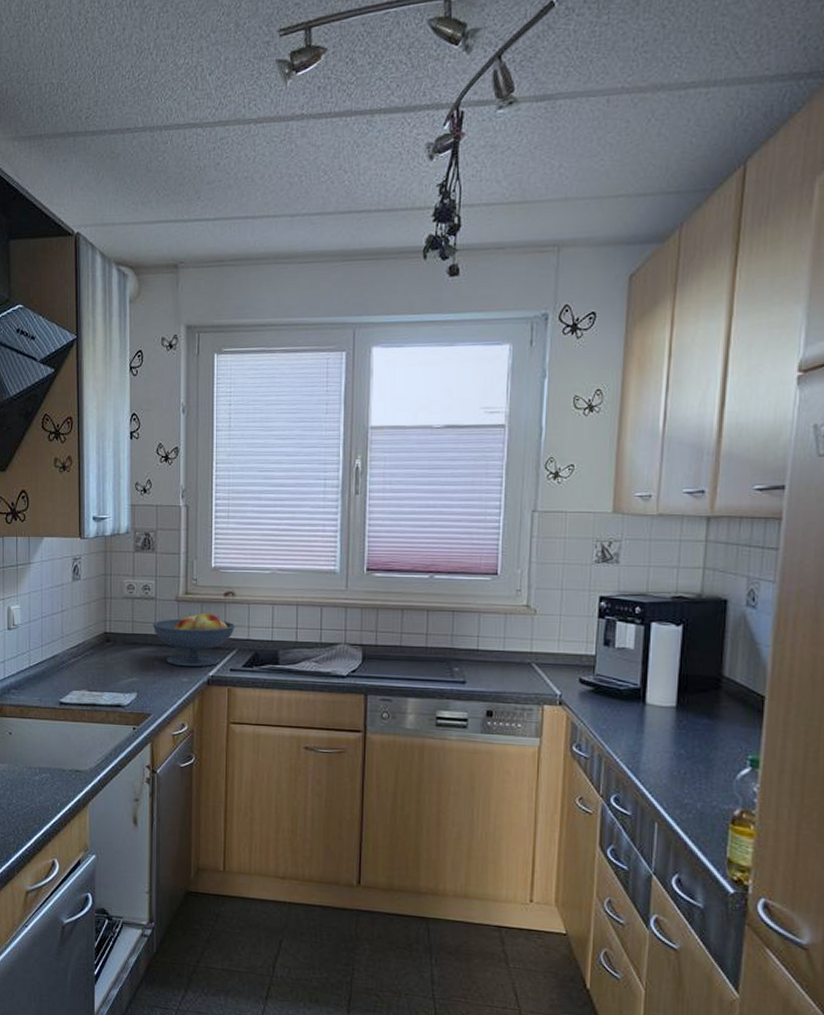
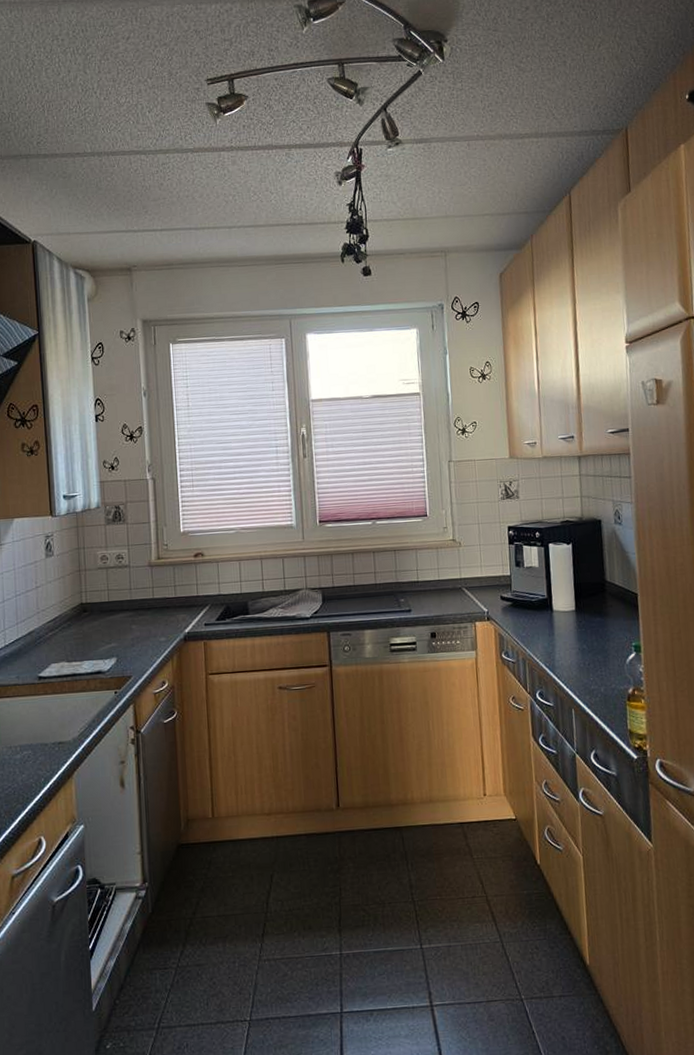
fruit bowl: present [152,612,236,667] -> none [128,574,207,627]

